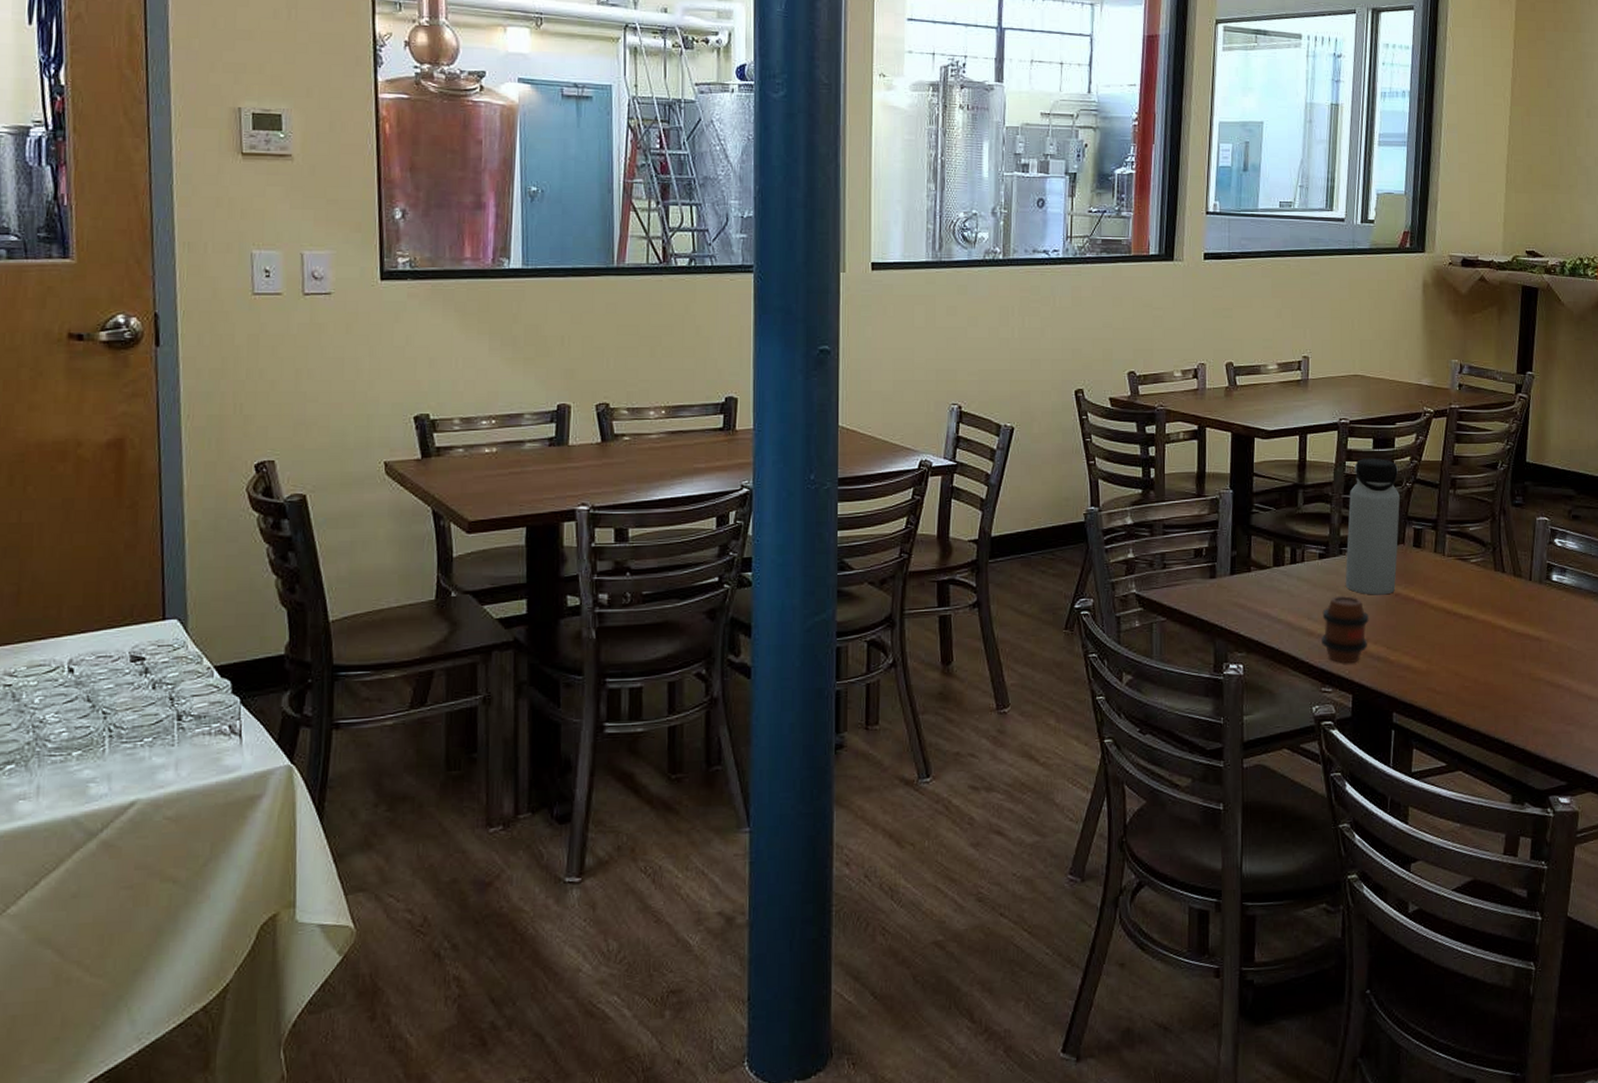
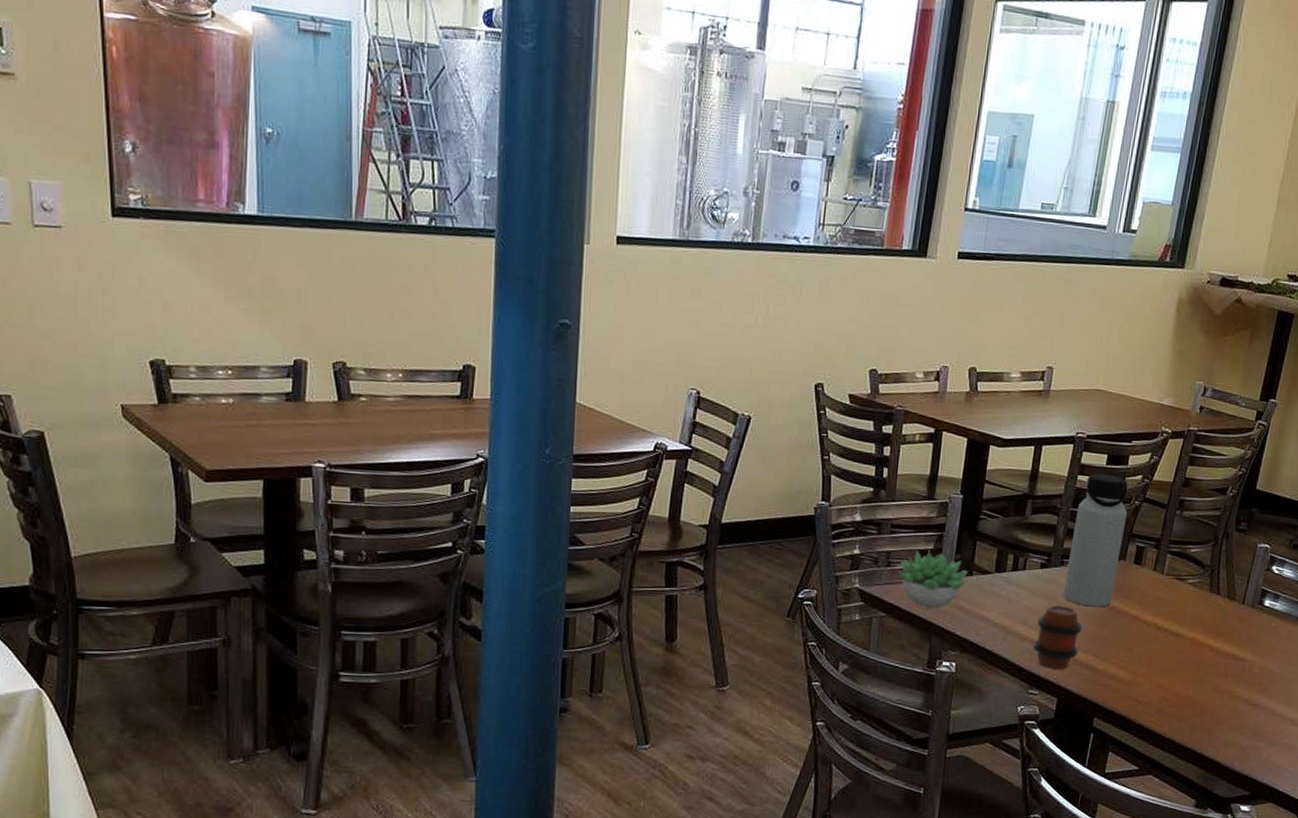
succulent plant: none [1175,550,1246,609] -> present [898,551,968,609]

